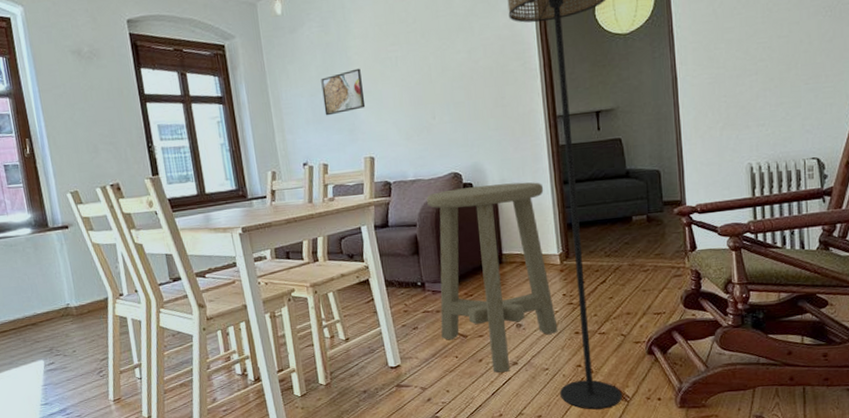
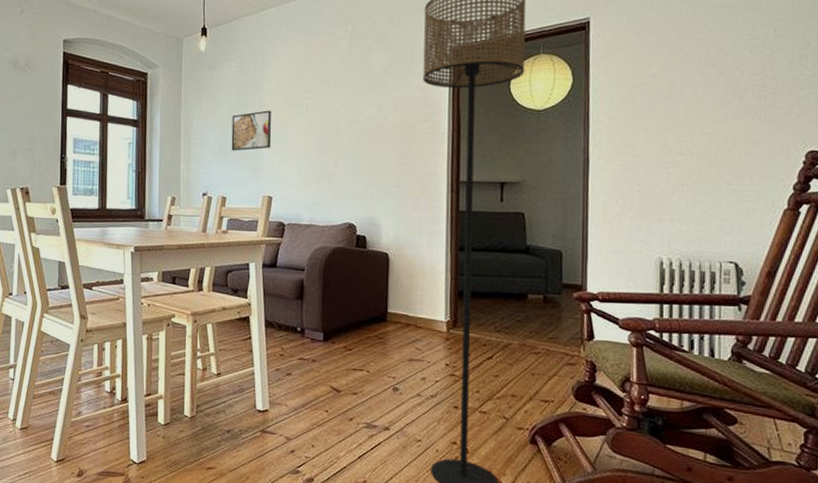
stool: present [427,182,558,373] -> none [314,239,438,436]

